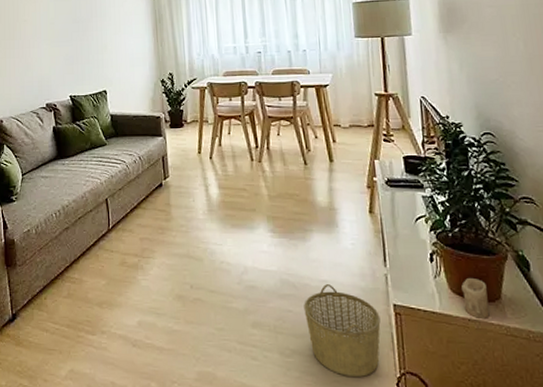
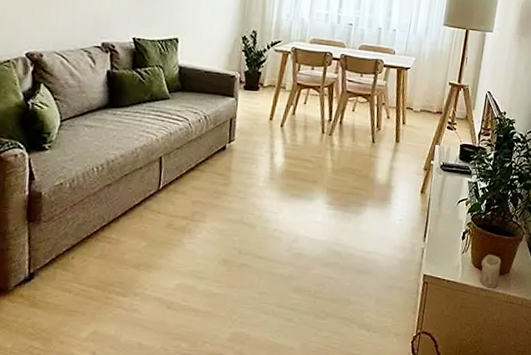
basket: present [304,284,381,378] -> none [344,255,410,337]

